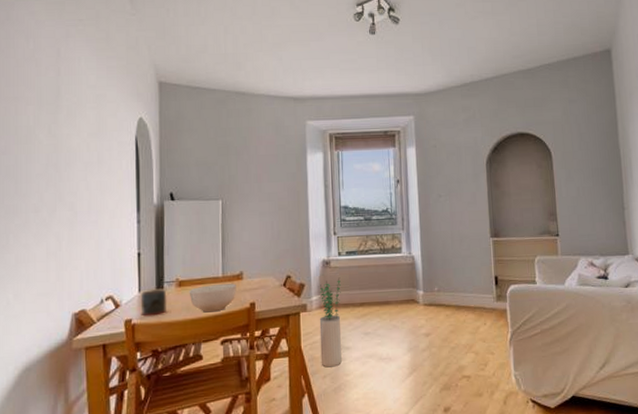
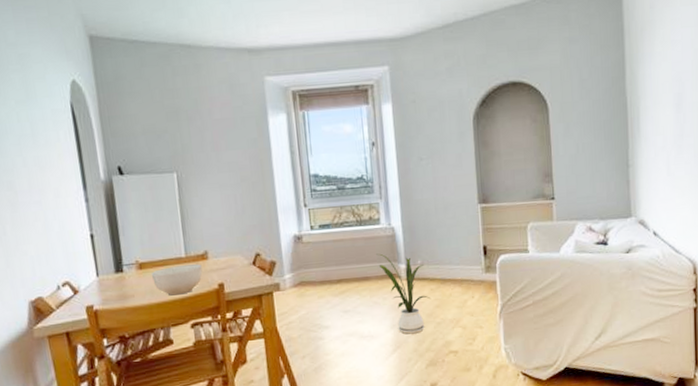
mug: present [140,289,167,317] -> none [99,272,129,302]
vase: present [319,277,342,368] -> none [292,253,321,348]
house plant: none [397,280,446,358] -> present [376,253,430,335]

